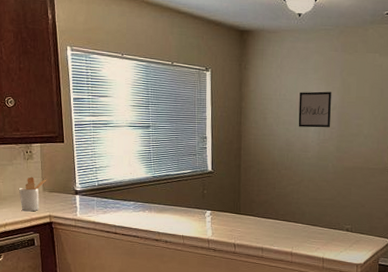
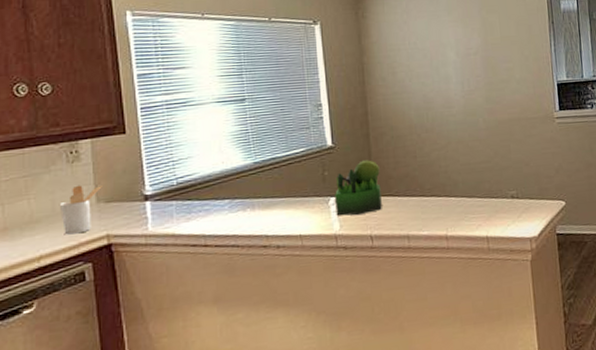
plant: none [210,185,246,227] -> present [335,160,382,216]
wall art: present [298,91,332,128] -> none [433,34,476,79]

